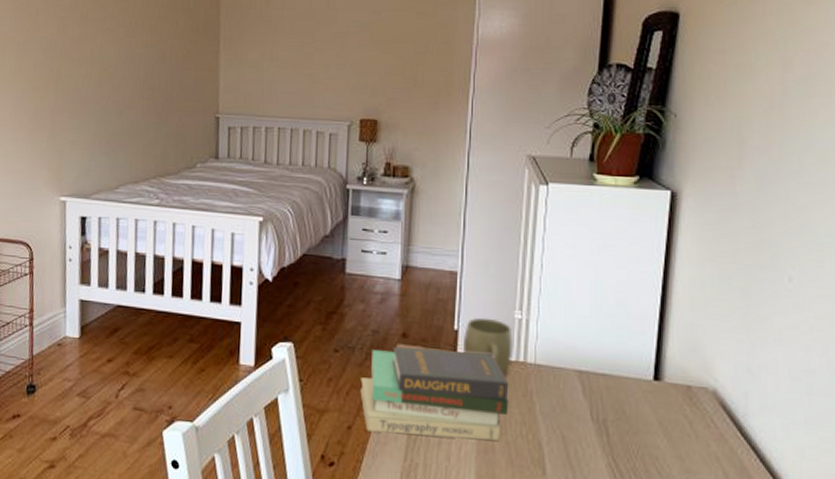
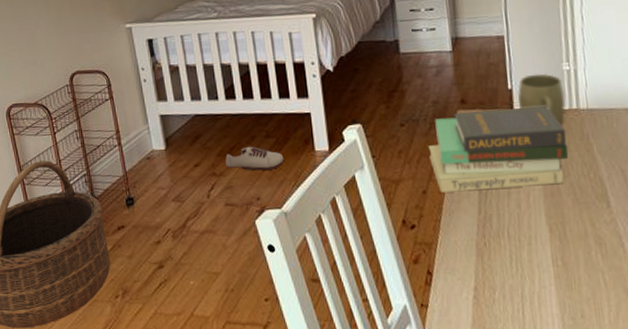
shoe: none [140,348,205,378] -> present [225,146,284,171]

